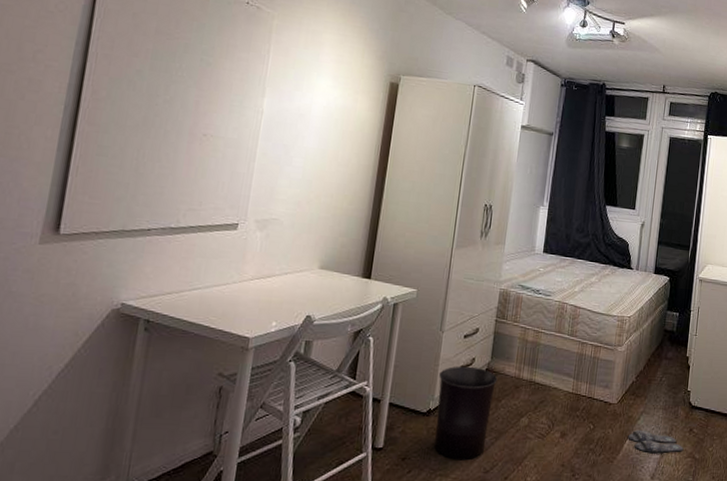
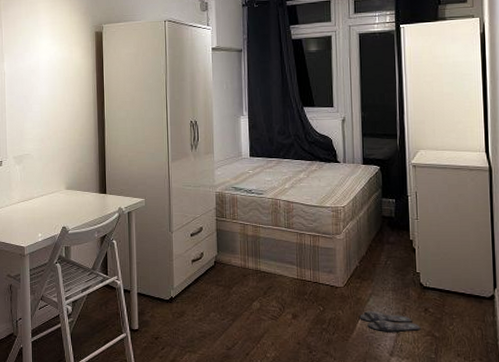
waste bin: present [434,366,498,461] -> none [175,260,226,339]

